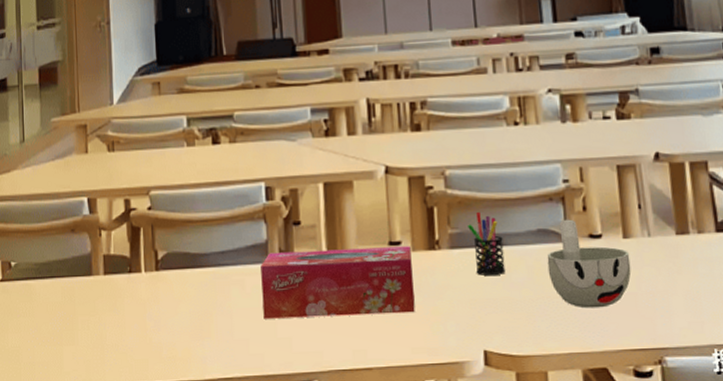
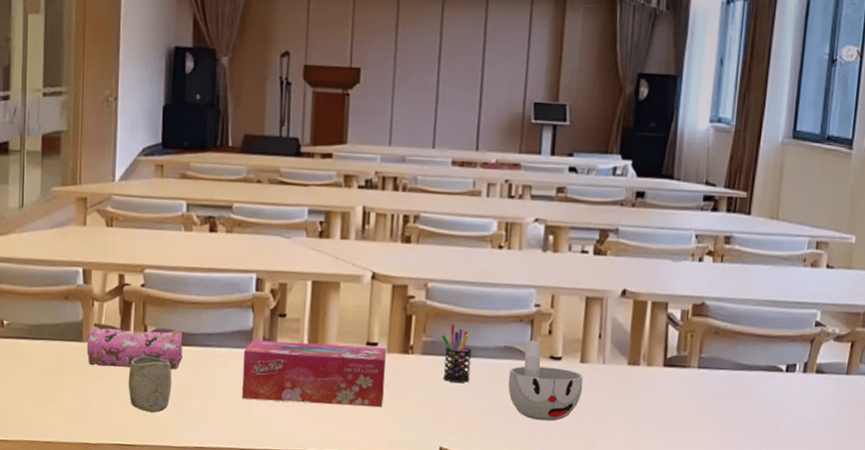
pencil case: none [97,251,197,301] -> present [86,326,183,370]
cup: none [142,283,189,345] -> present [128,356,172,413]

